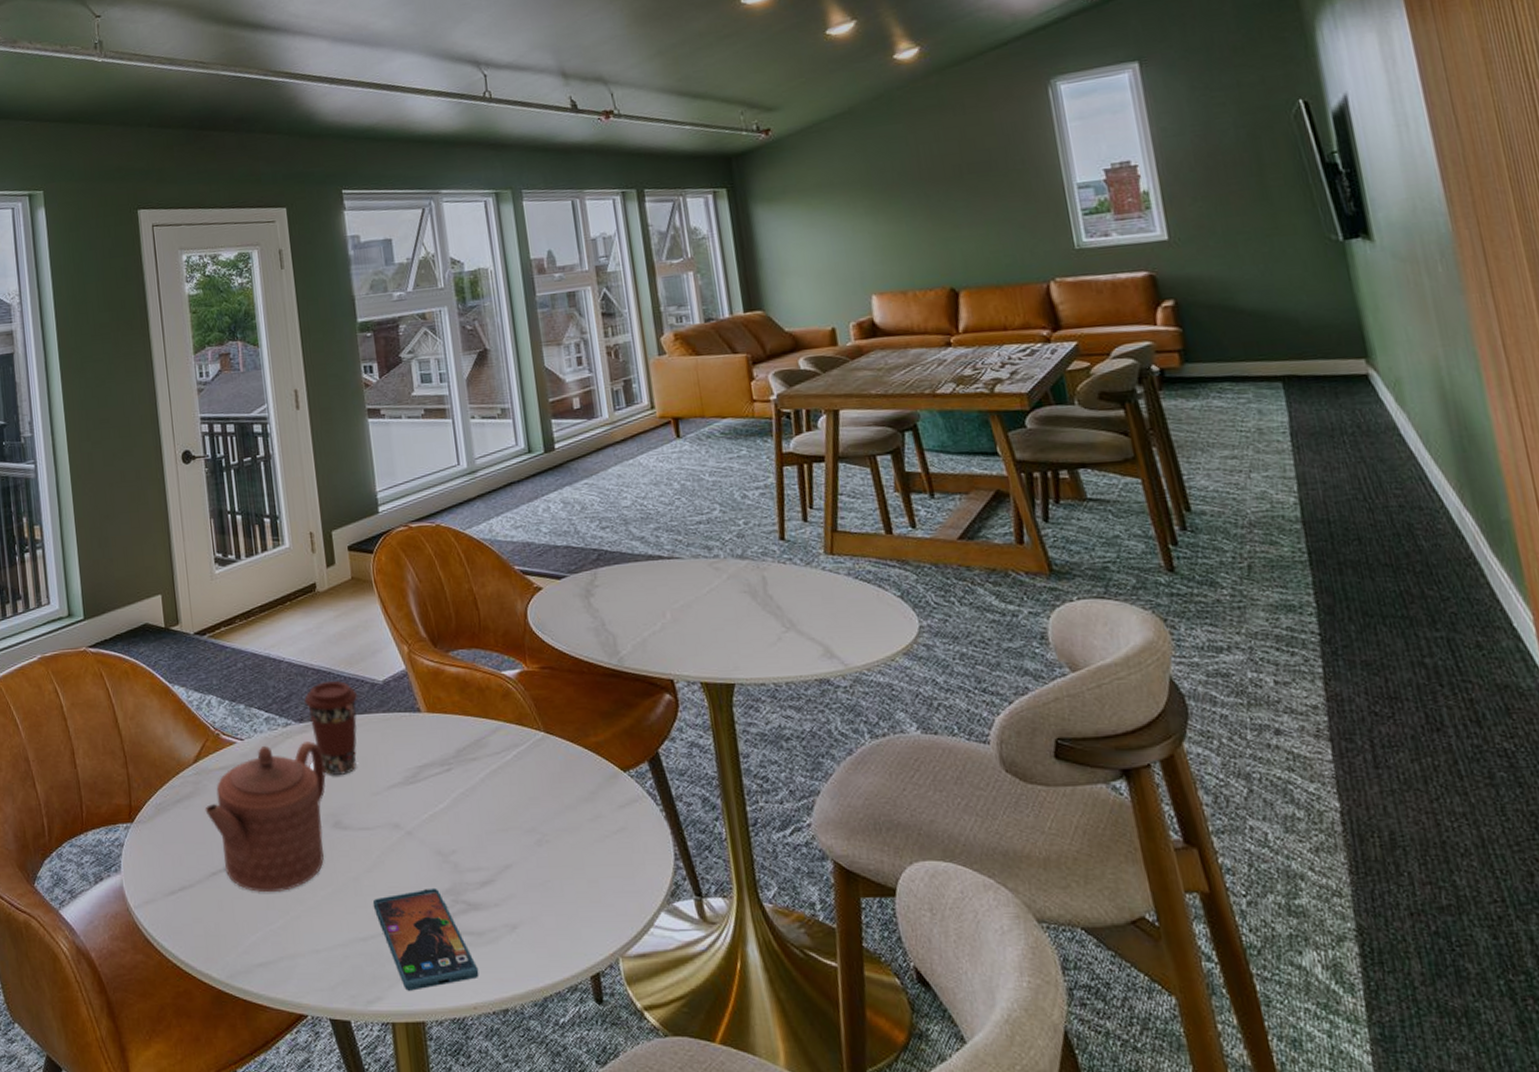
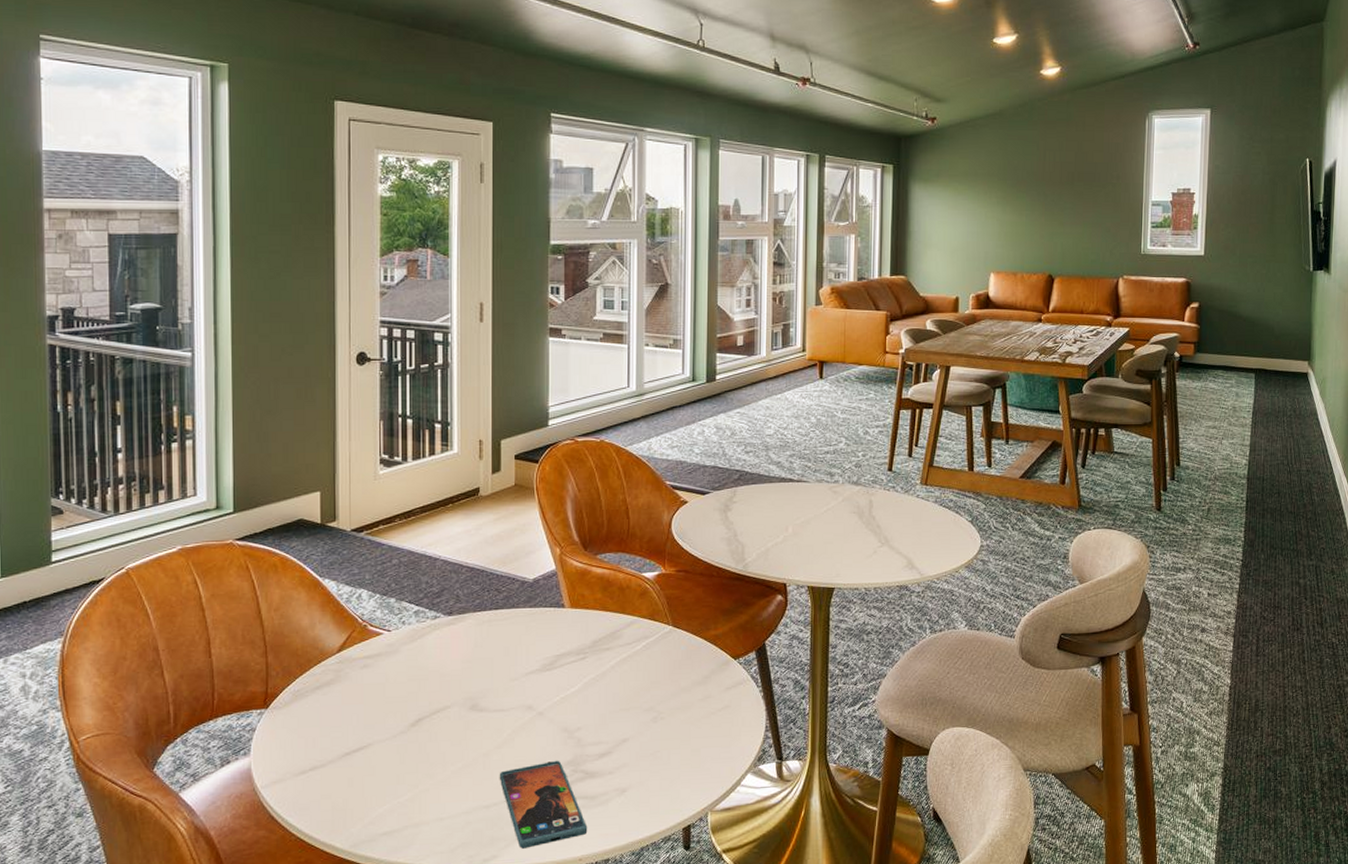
teapot: present [205,741,326,893] -> none [344,633,468,770]
coffee cup: present [304,681,358,775] -> none [456,579,508,663]

